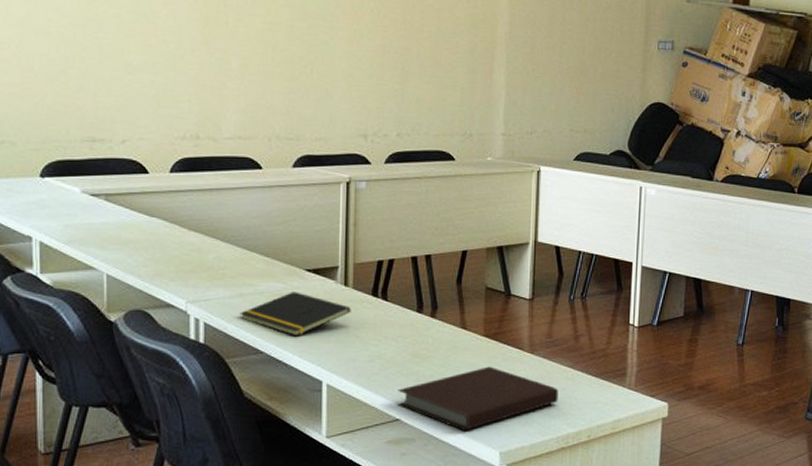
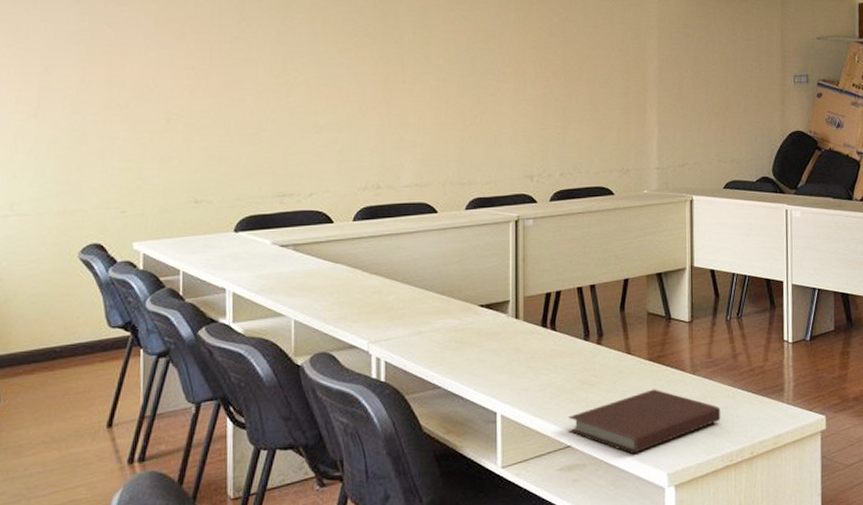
notepad: present [240,292,351,337] -> none [418,327,522,370]

